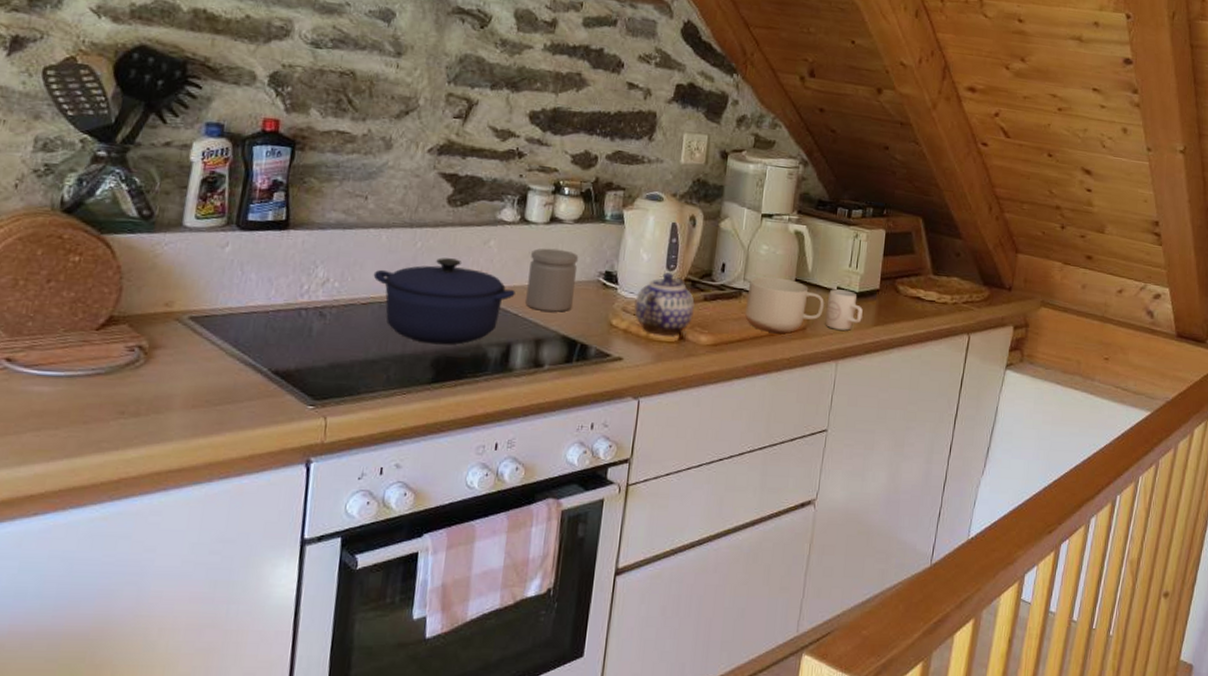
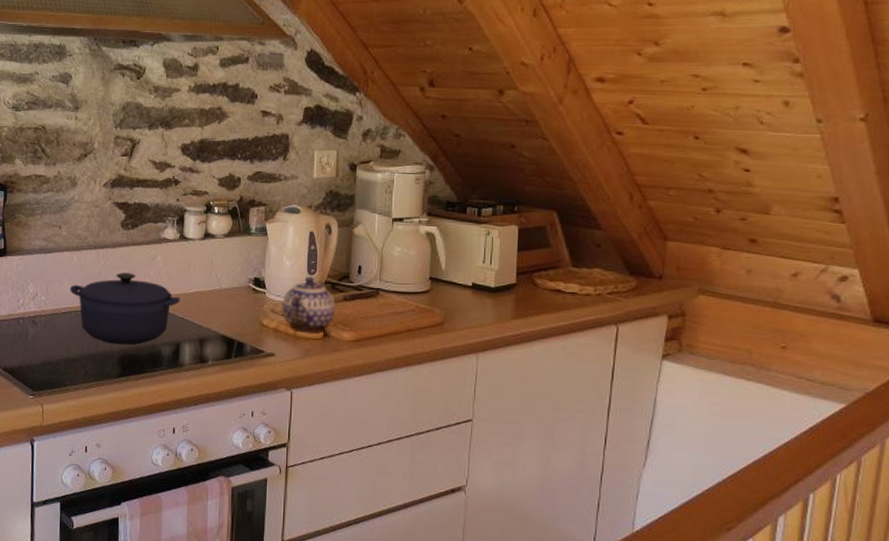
jar: present [525,248,579,312] -> none [189,260,231,315]
cup: present [745,276,824,333] -> none [384,276,460,329]
mug: present [825,289,863,331] -> none [462,285,500,324]

